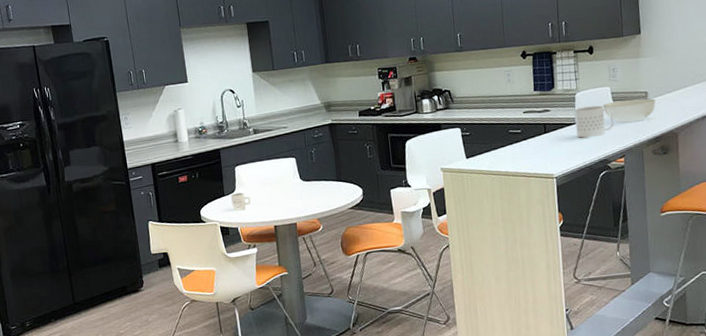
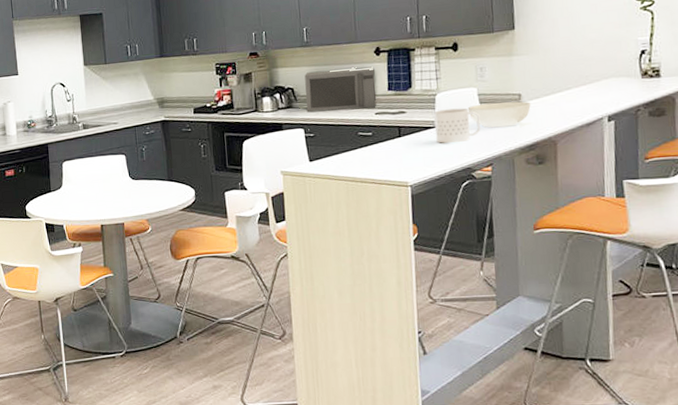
mug: present [231,192,251,211] -> none [57,189,77,208]
microwave: none [460,69,524,113] -> present [304,67,376,113]

